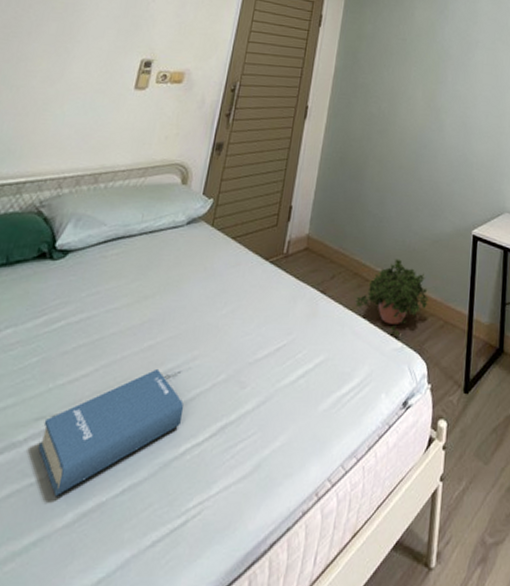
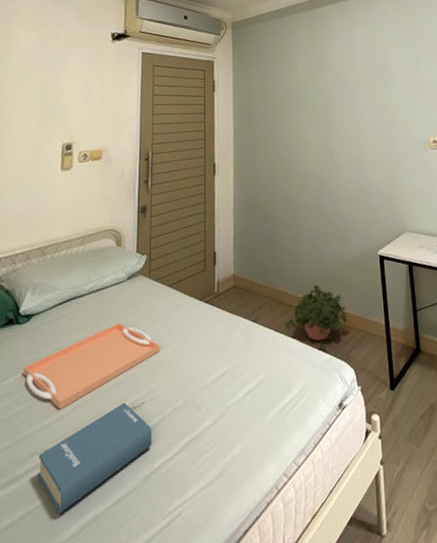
serving tray: none [45,273,212,368] -> present [22,322,161,410]

